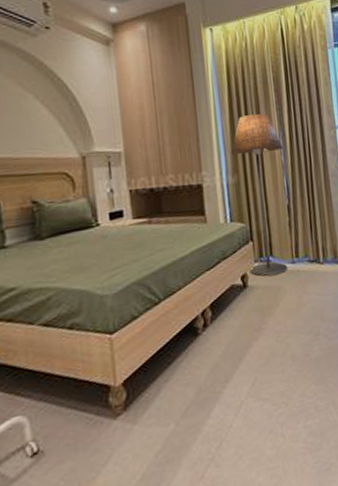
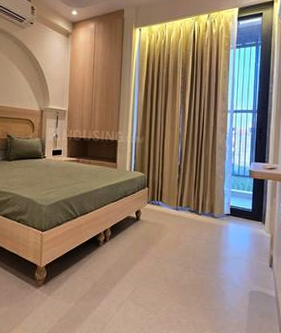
floor lamp: present [230,113,287,277] -> none [141,94,182,216]

